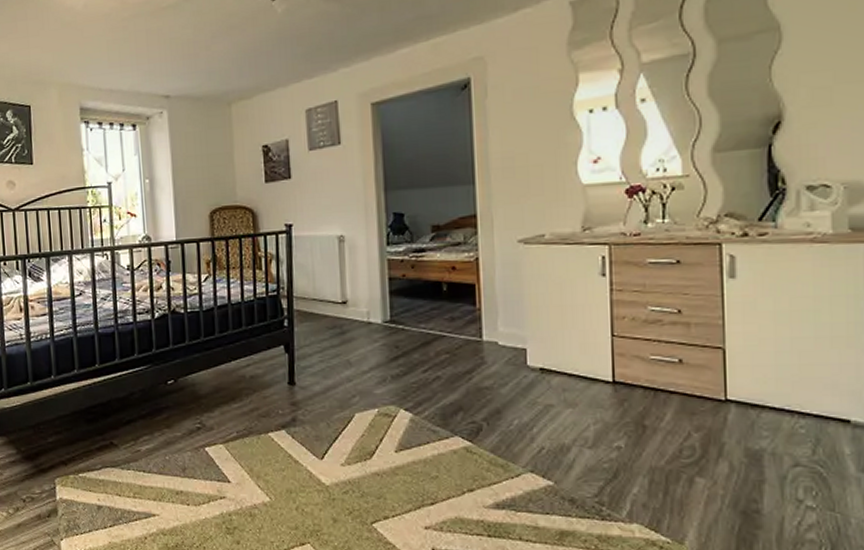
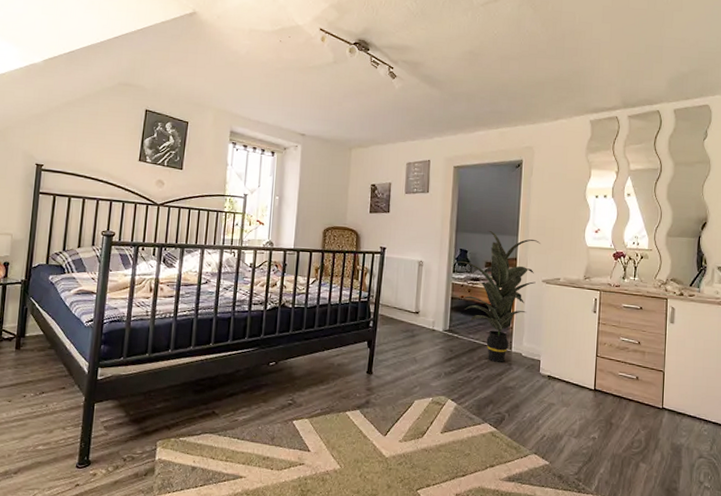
indoor plant: none [388,183,509,356] -> present [455,231,540,363]

